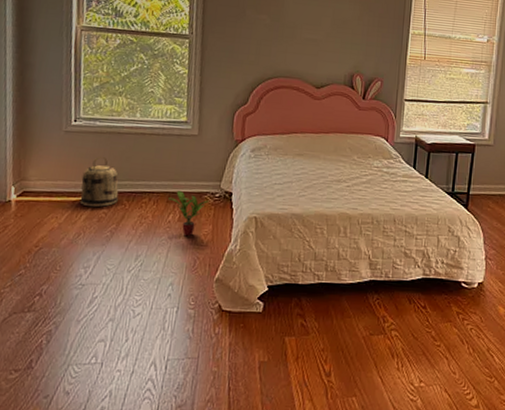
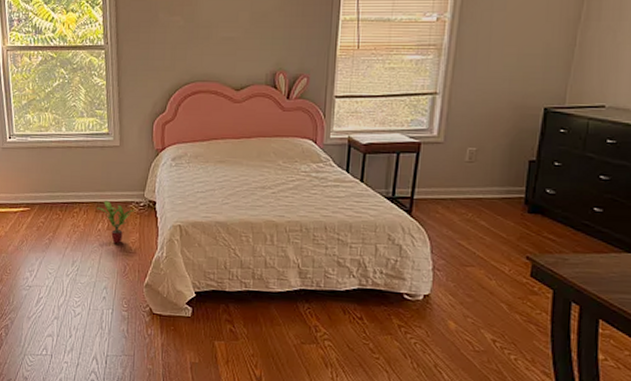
basket: present [79,156,119,208] -> none [20,169,53,218]

